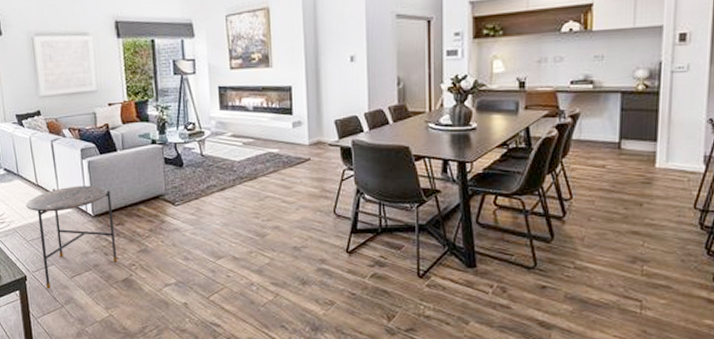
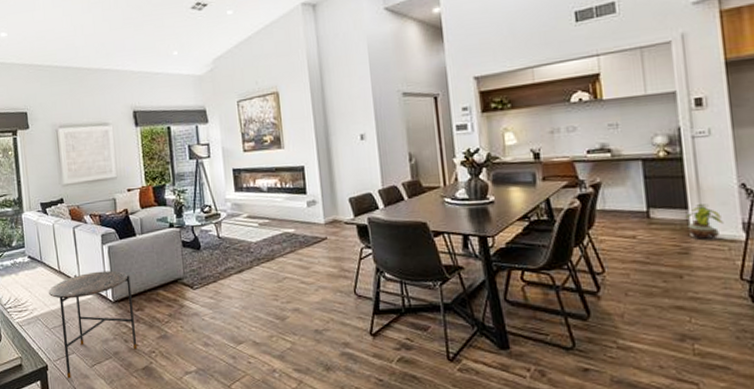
potted plant: none [652,137,687,170] -> present [684,204,724,239]

